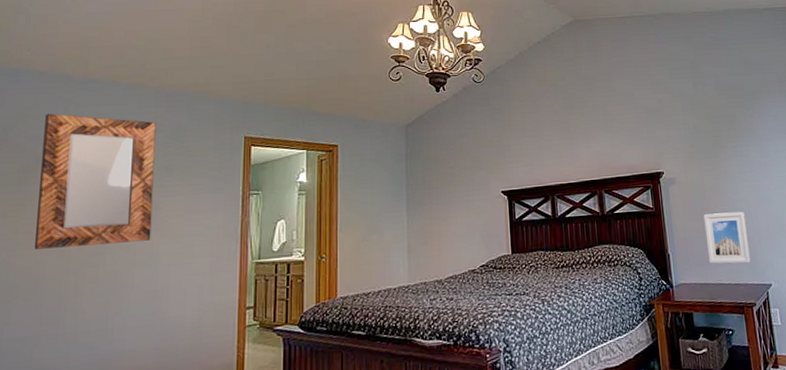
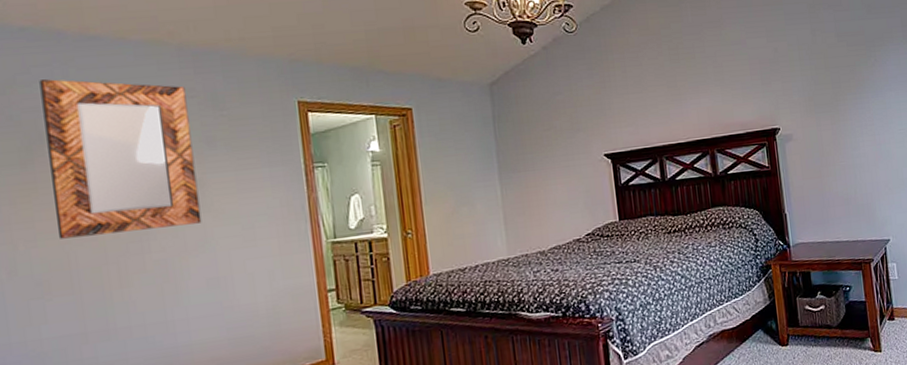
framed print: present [703,211,751,264] -> none [821,167,869,222]

